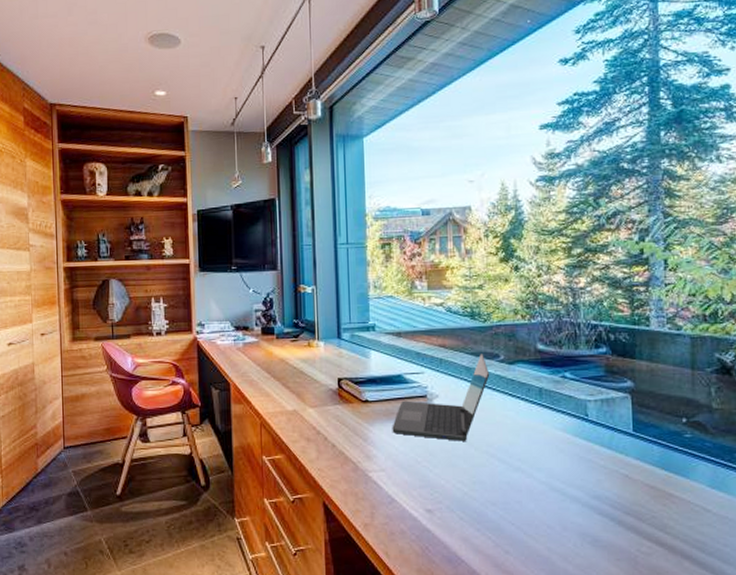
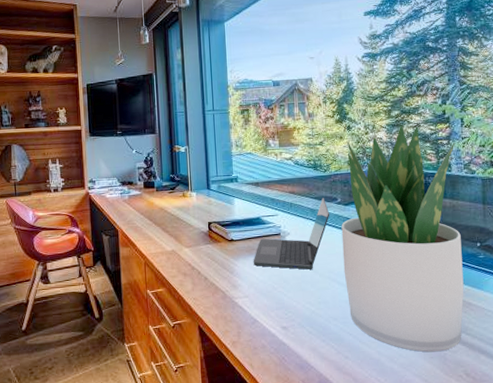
planter: none [504,267,664,553] -> present [341,126,464,353]

